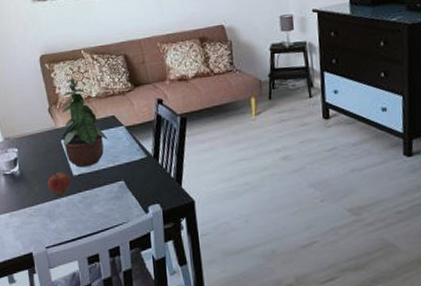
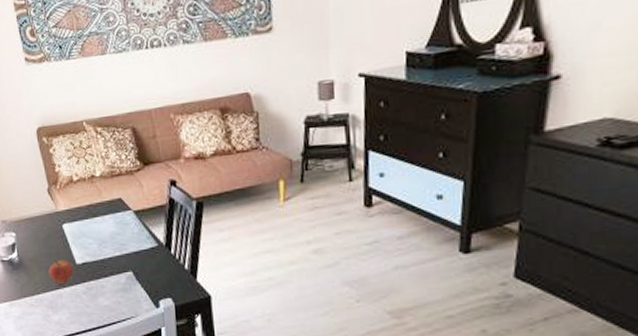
potted plant: present [62,78,109,168] -> none [62,154,115,256]

